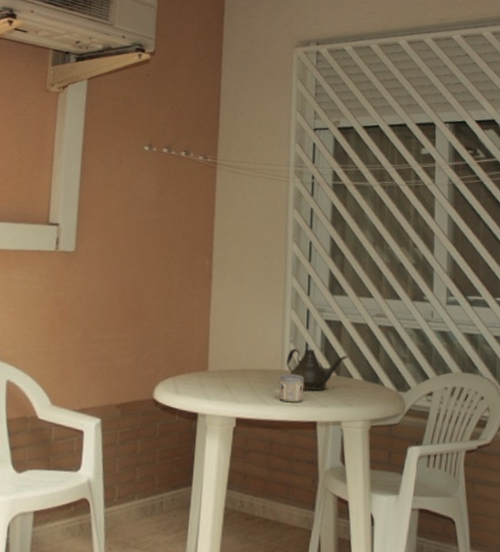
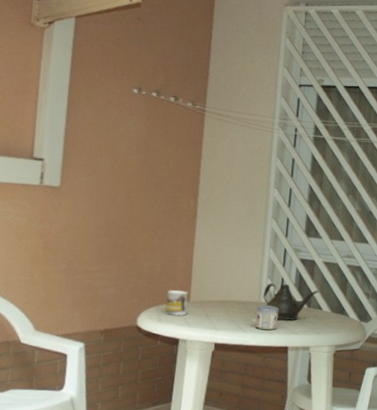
mug: none [182,357,207,388] -> present [165,289,189,316]

